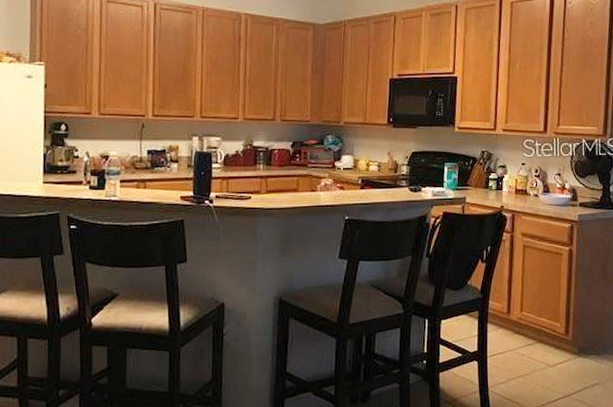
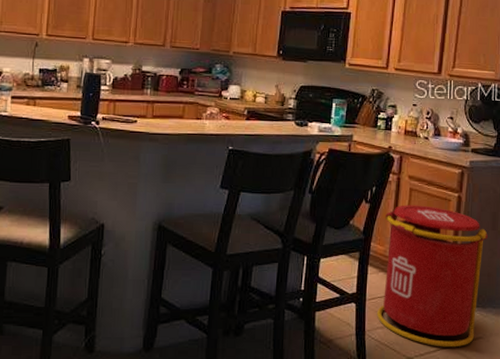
trash can: none [499,261,599,396] -> present [377,205,488,348]

